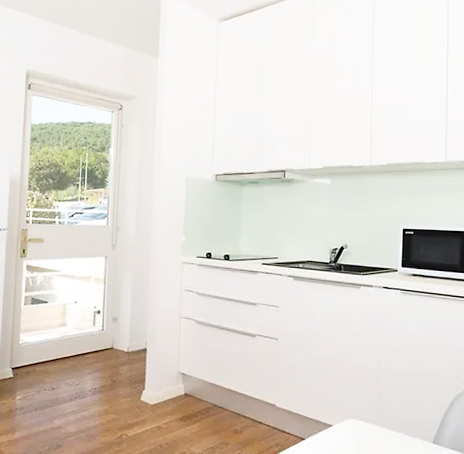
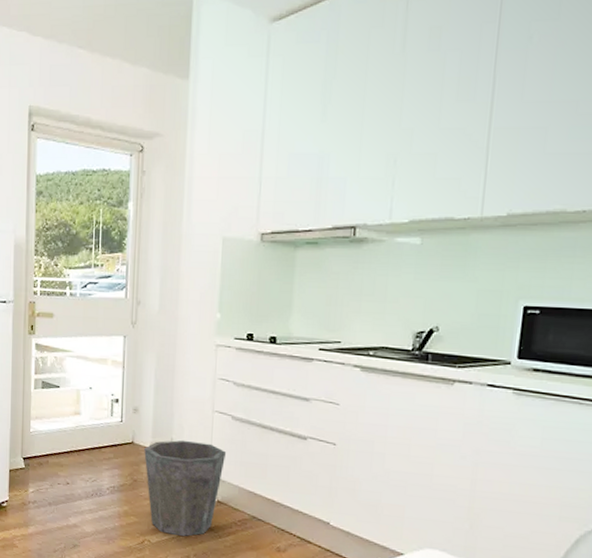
waste bin: none [122,343,192,428] -> present [144,440,227,537]

